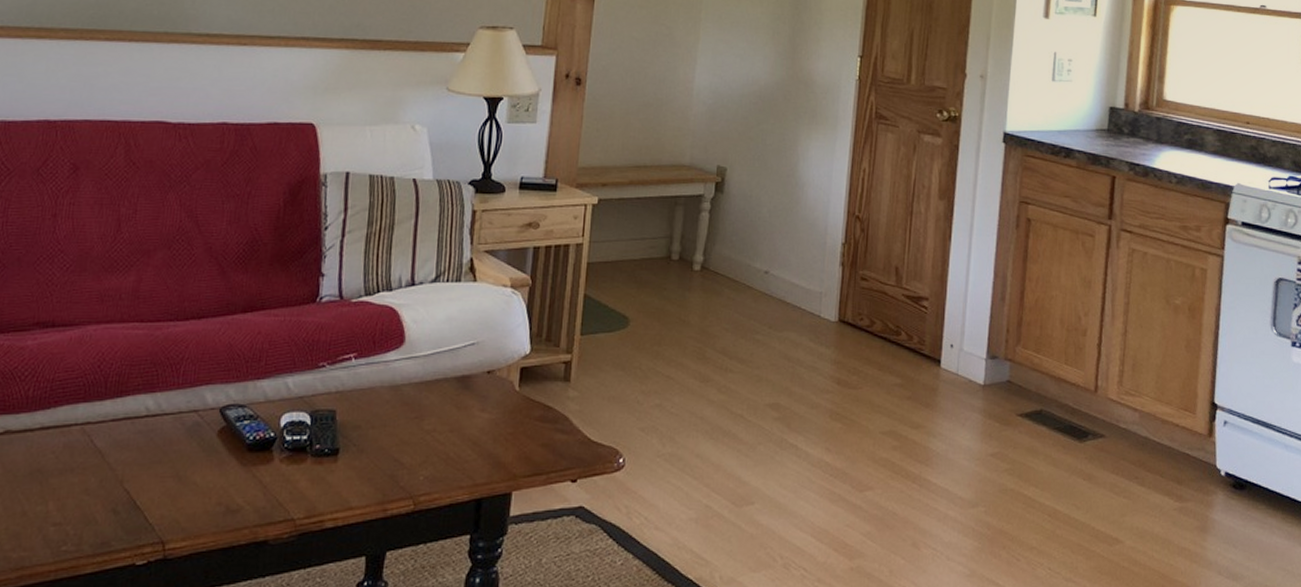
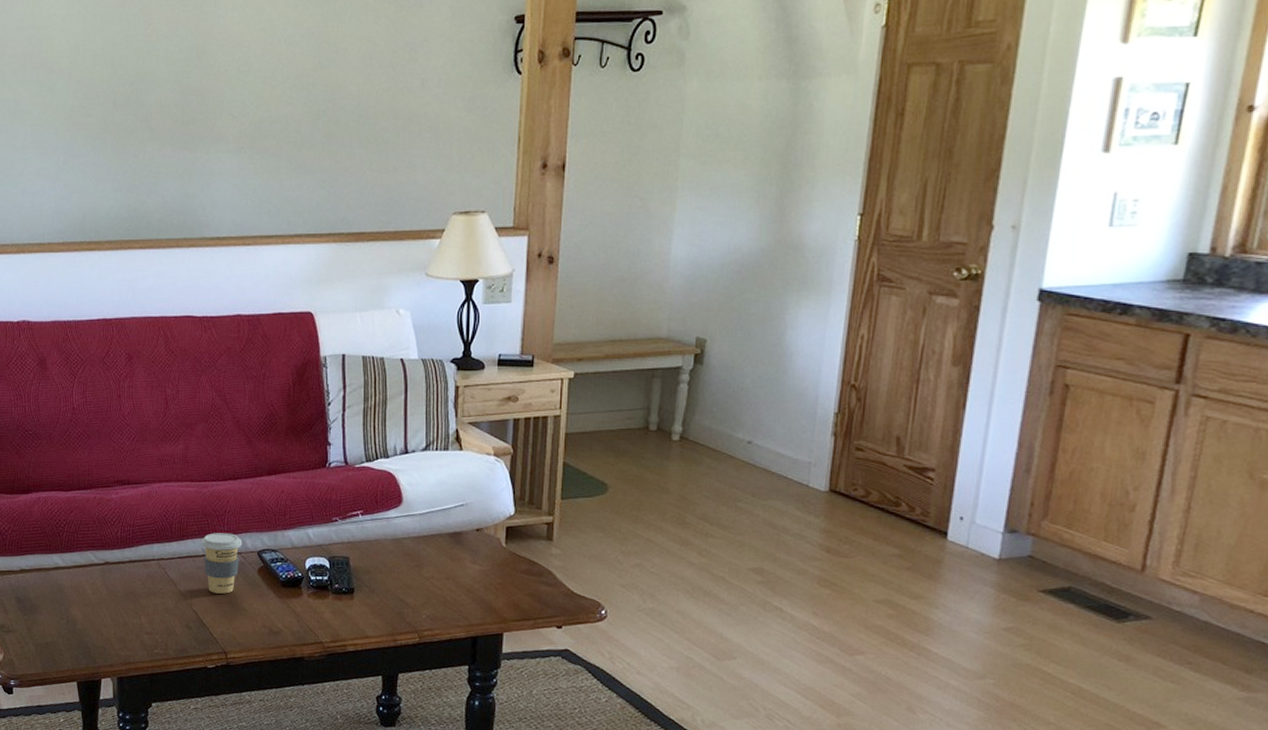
coffee cup: none [144,386,201,465] -> present [201,533,243,594]

